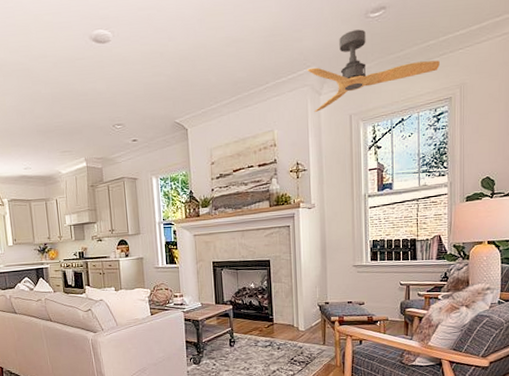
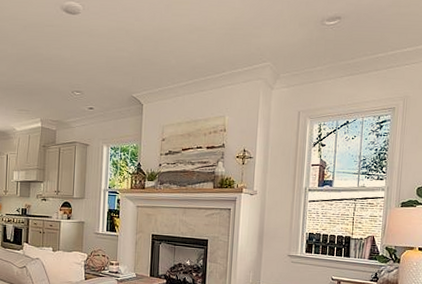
ceiling fan: present [307,29,440,112] -> none [263,34,387,104]

